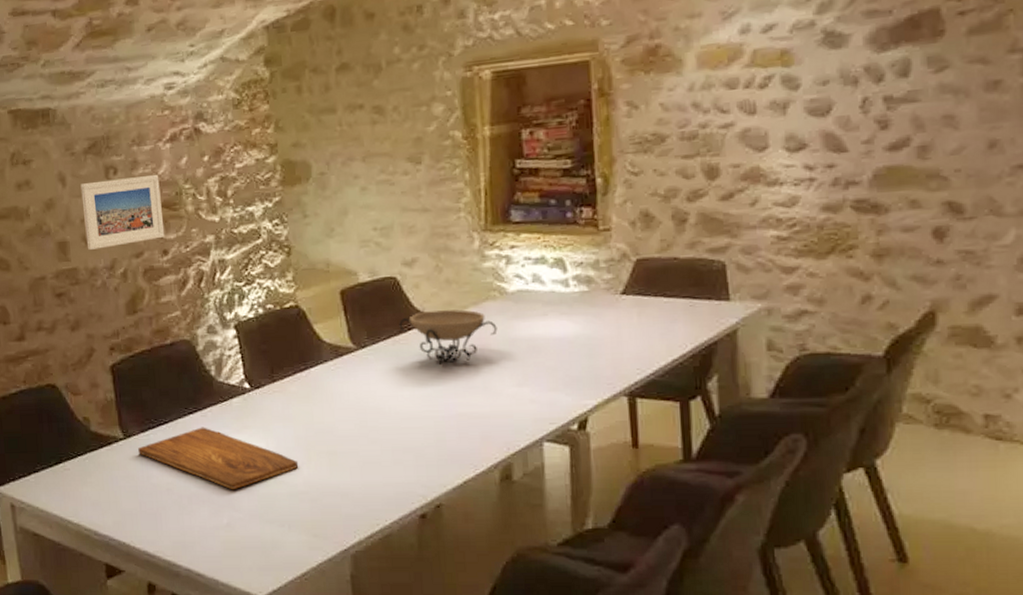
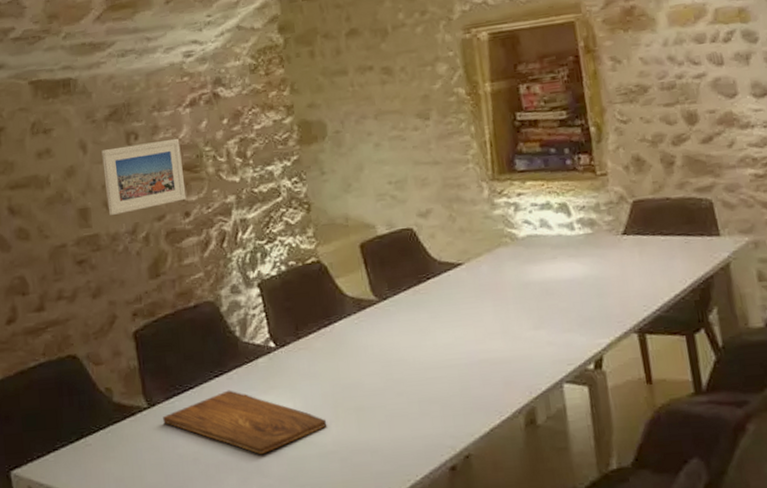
decorative bowl: present [399,309,498,364] -> none [418,256,512,312]

